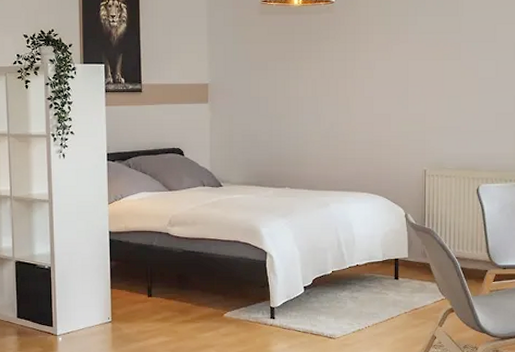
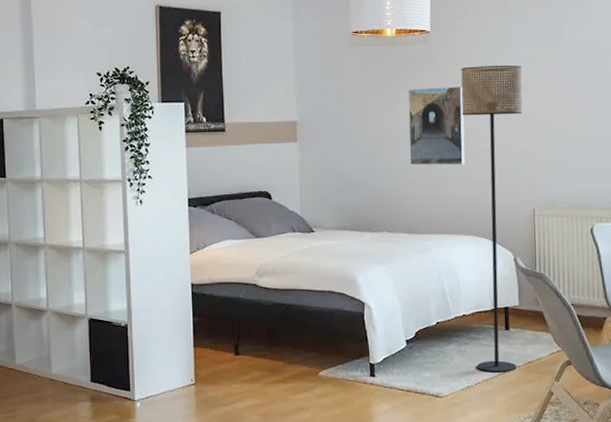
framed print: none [312,54,363,128] -> present [408,87,465,166]
floor lamp: none [361,35,419,317] -> present [461,65,523,373]

